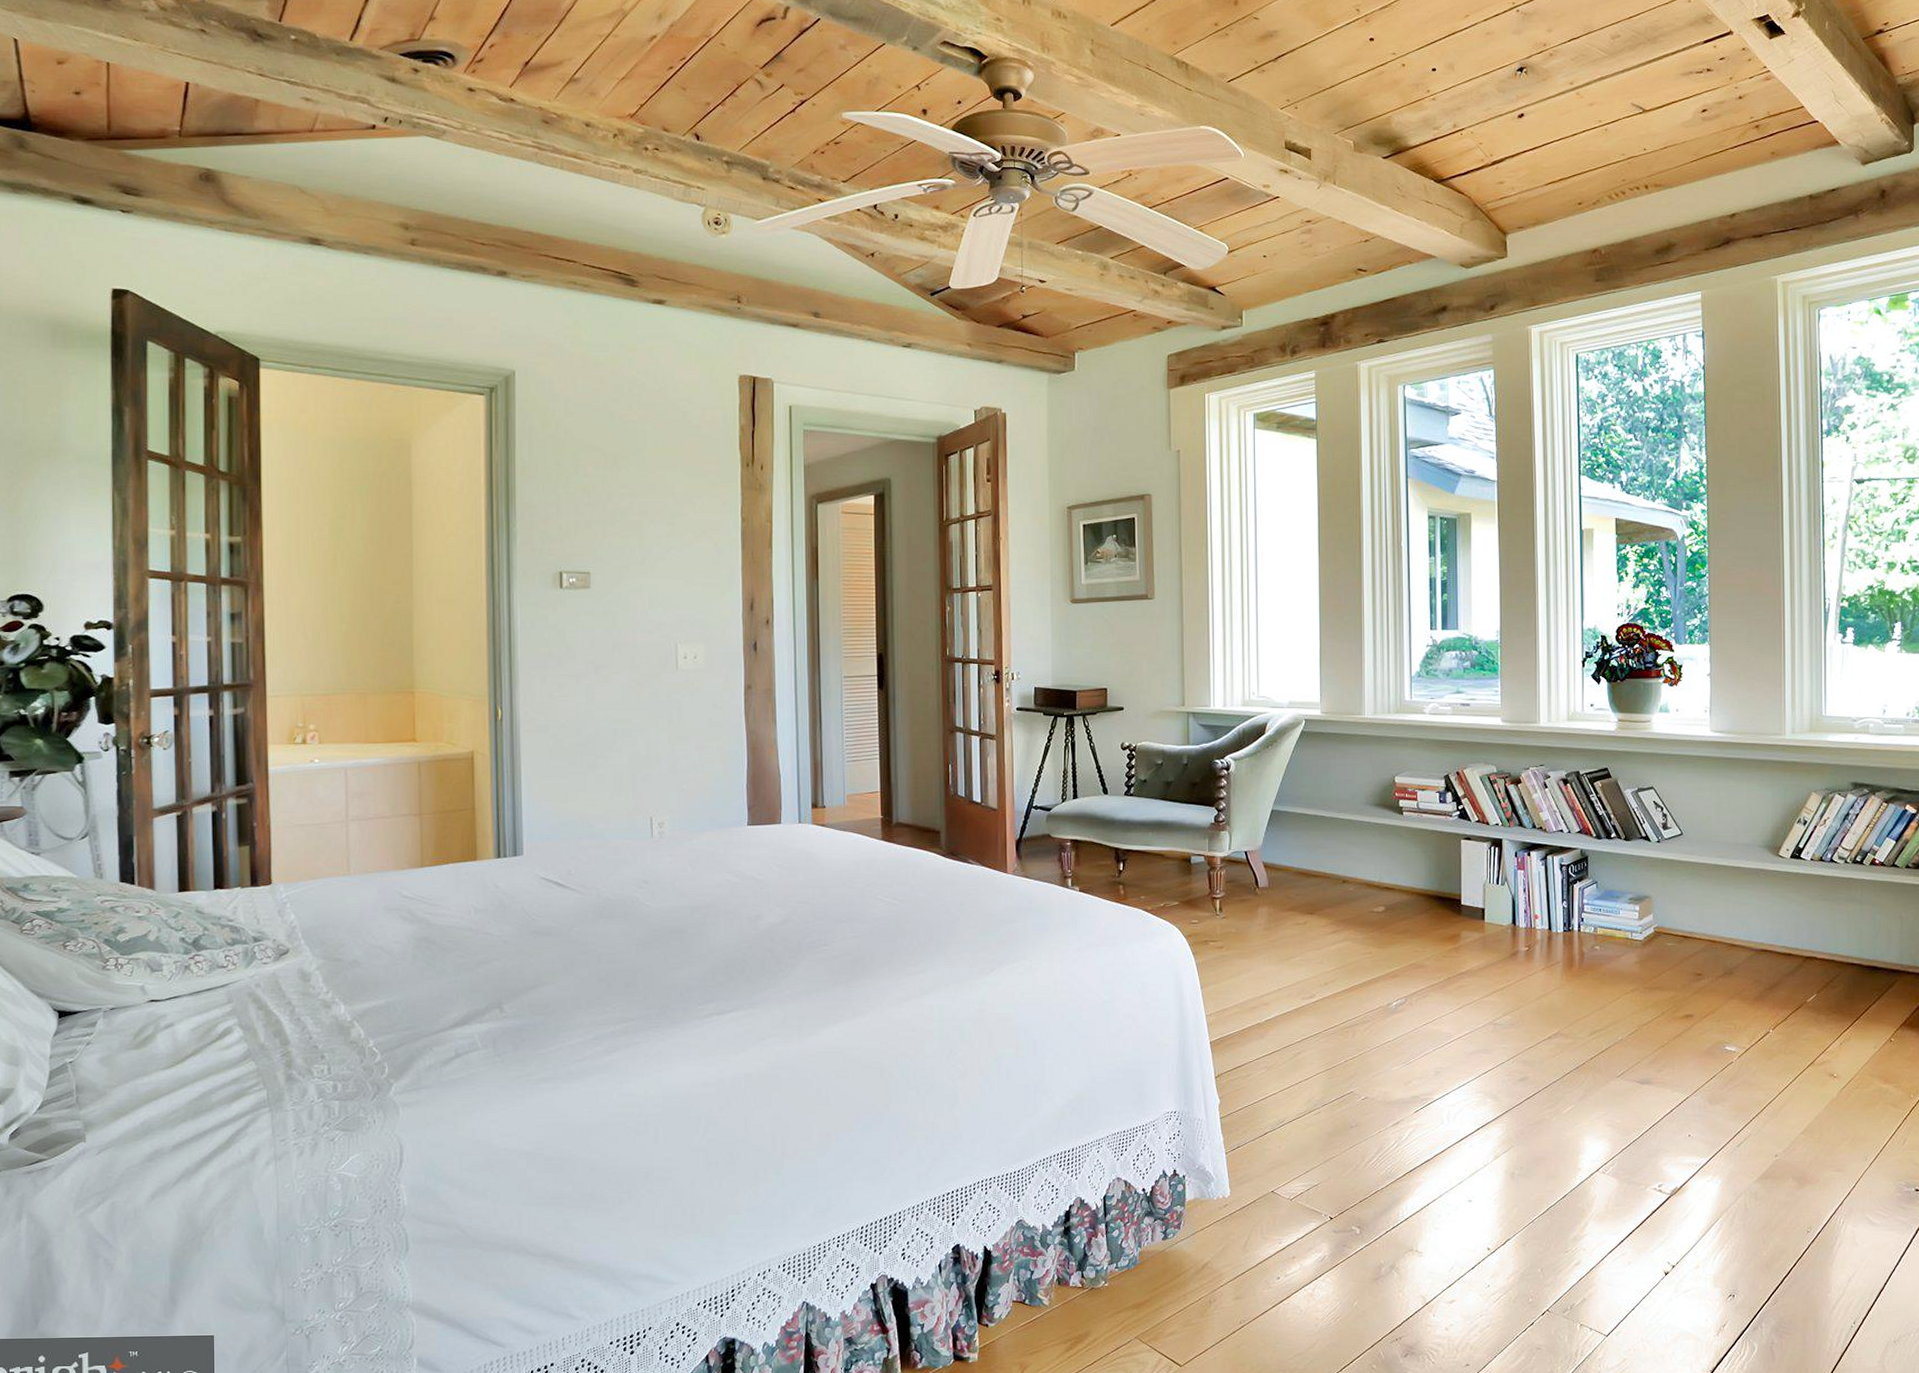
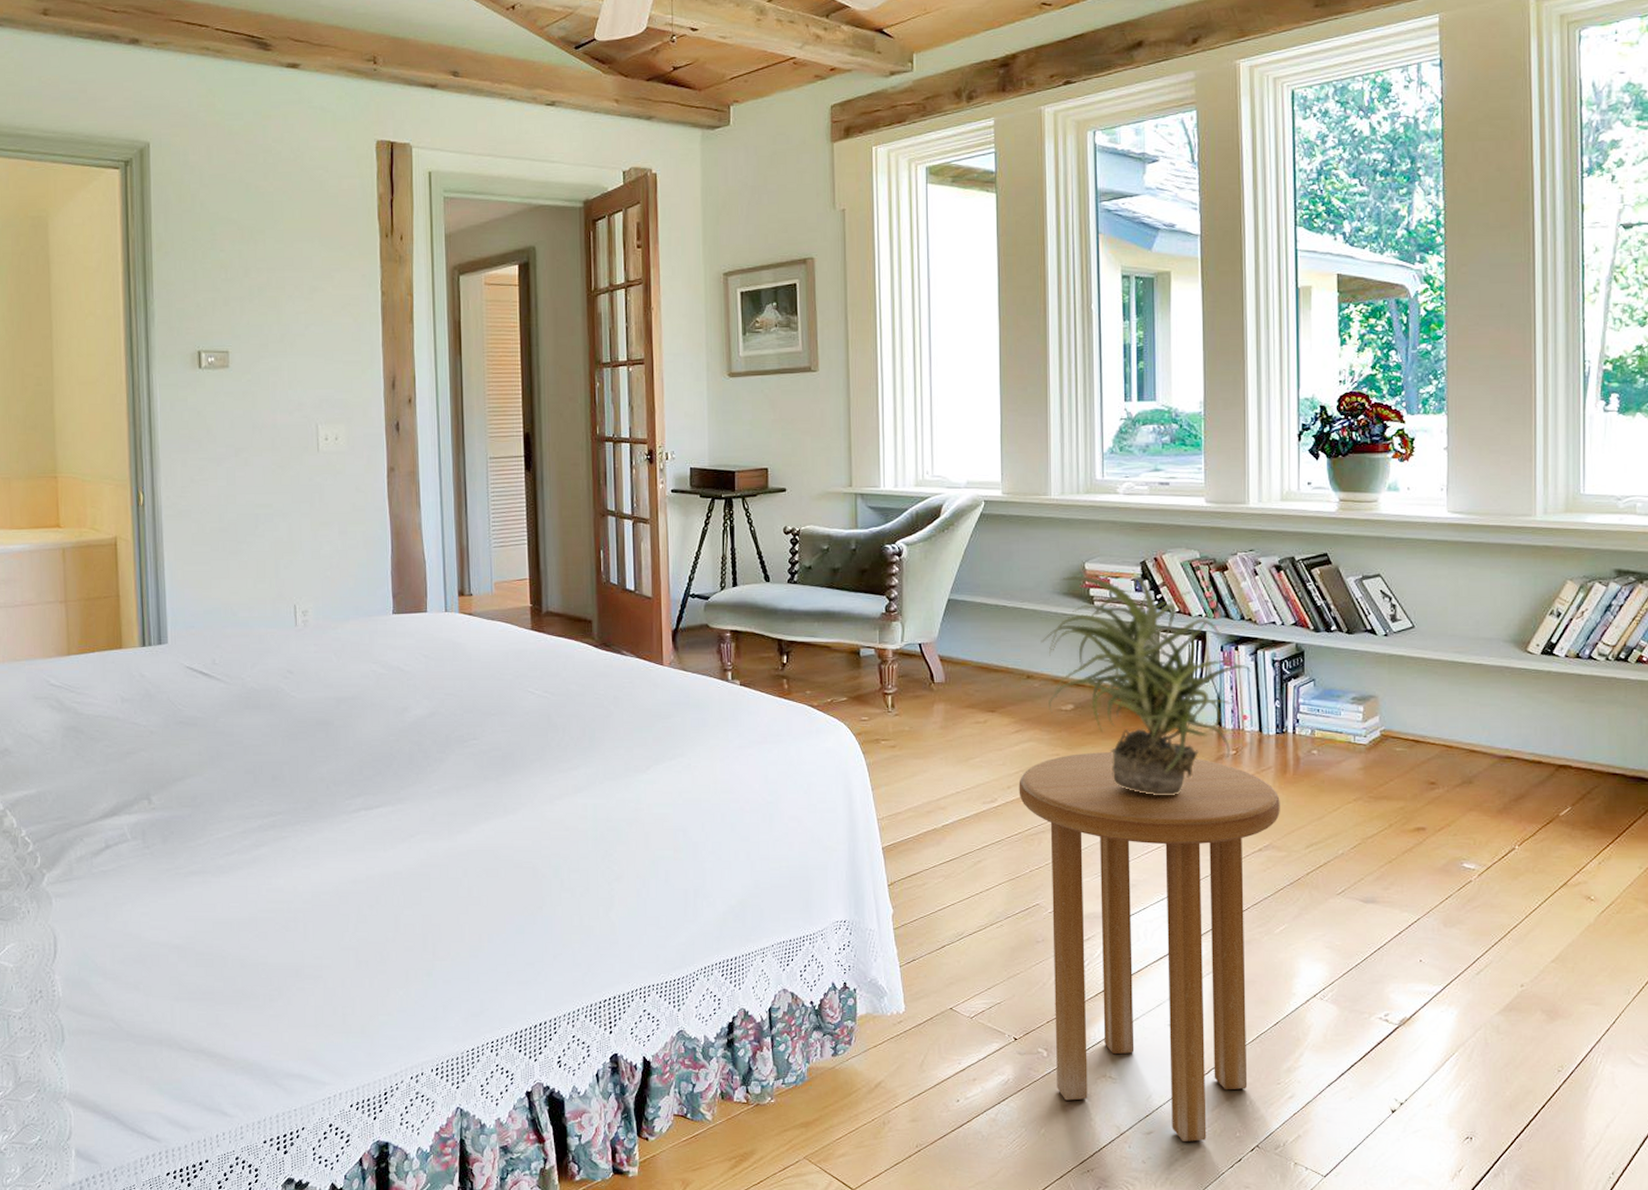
side table: none [1335,950,1567,1308] -> present [1019,752,1280,1142]
potted plant: none [1355,788,1542,990] -> present [1040,575,1251,796]

